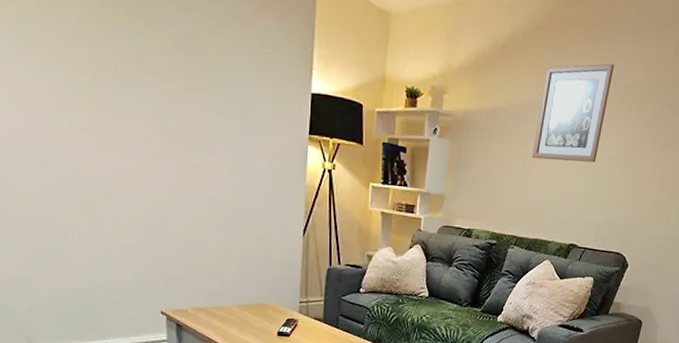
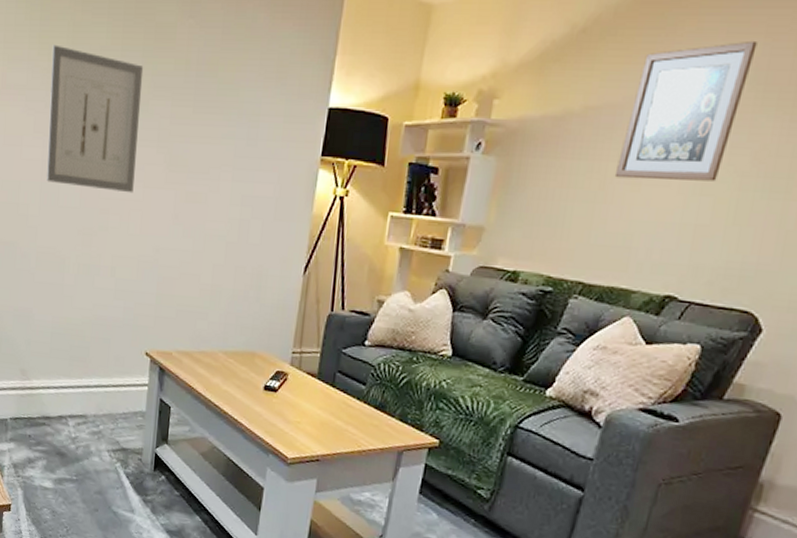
wall art: none [21,11,131,164] -> present [47,44,144,194]

